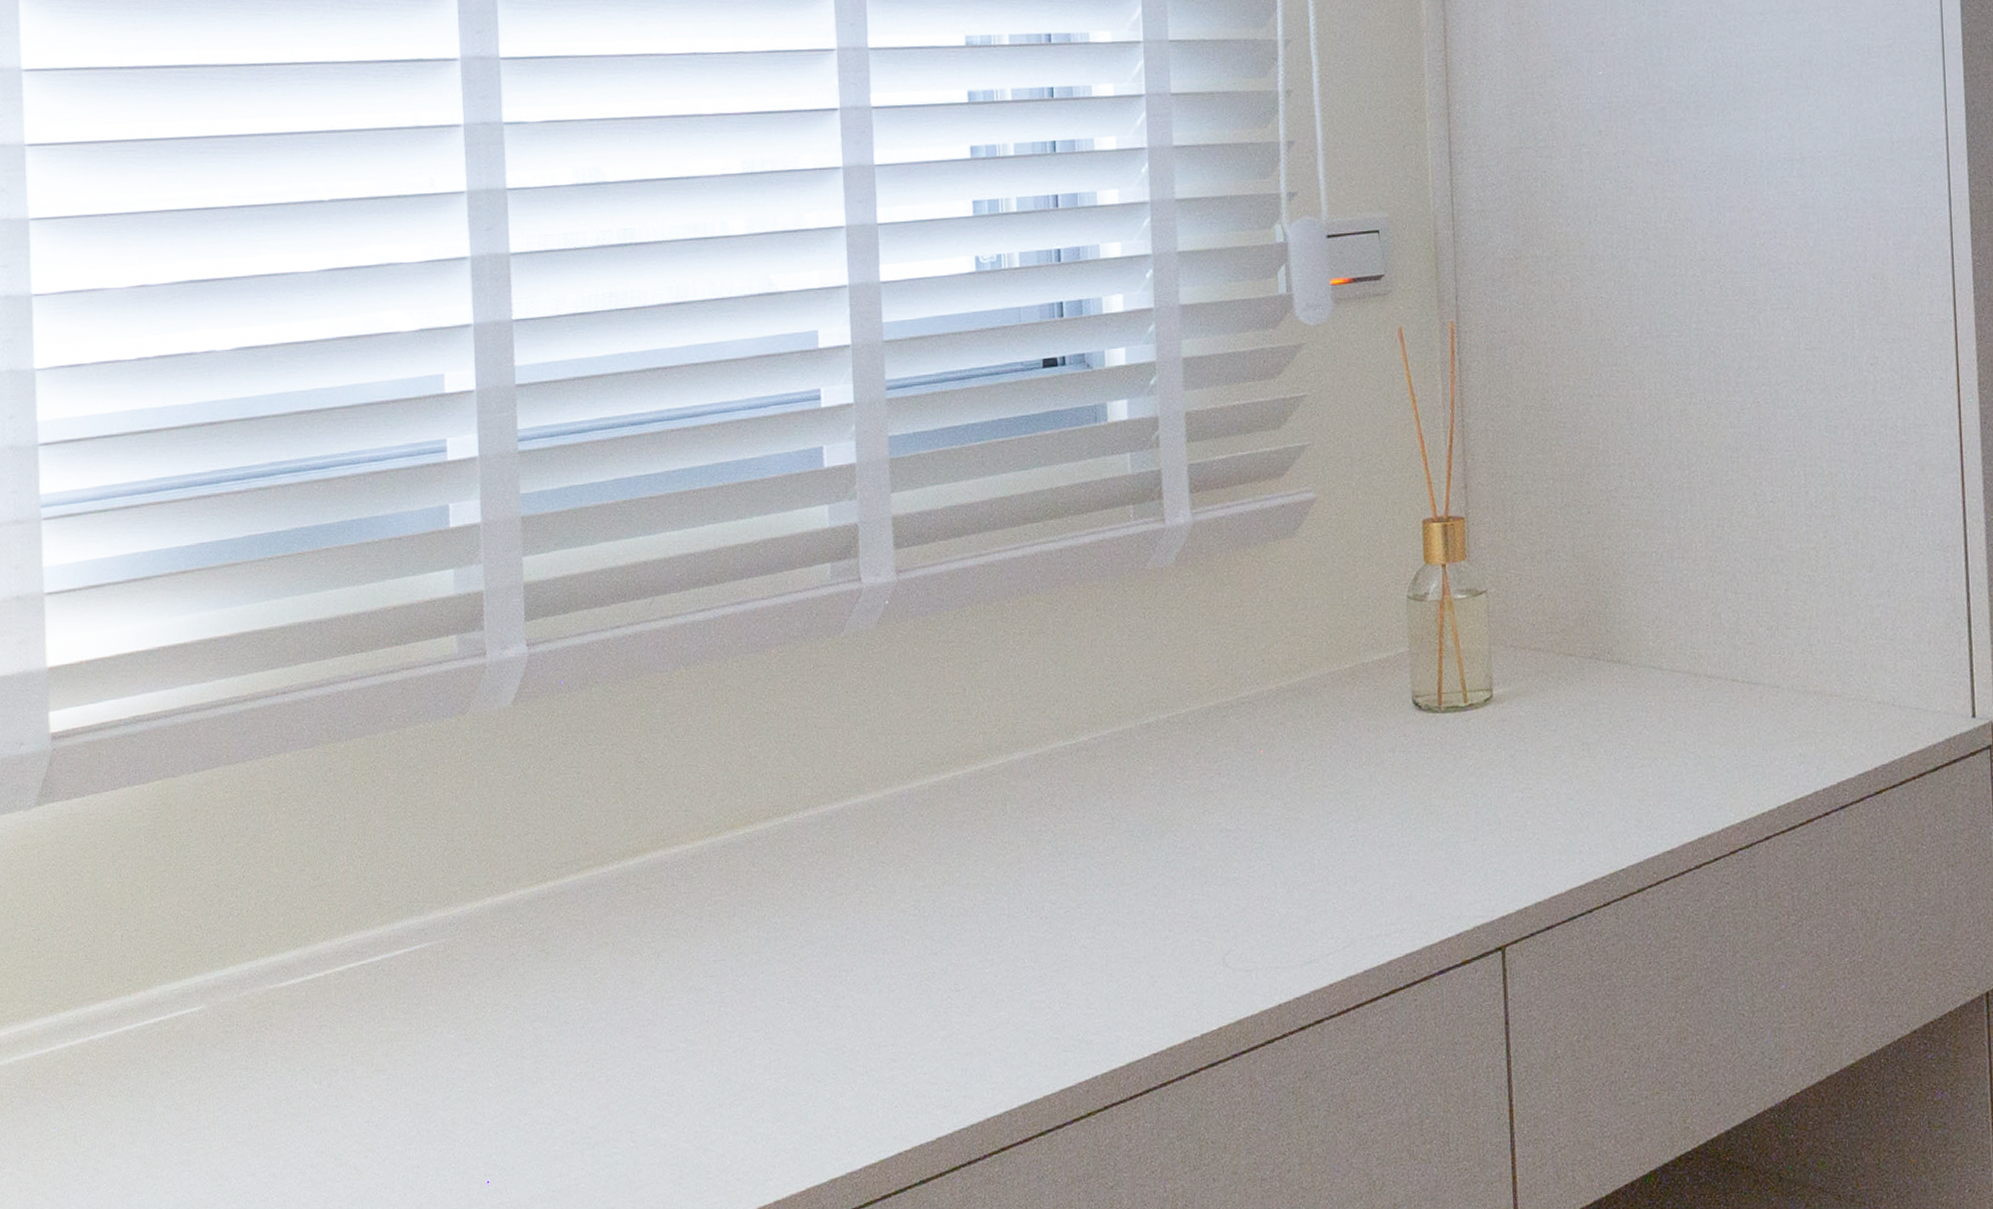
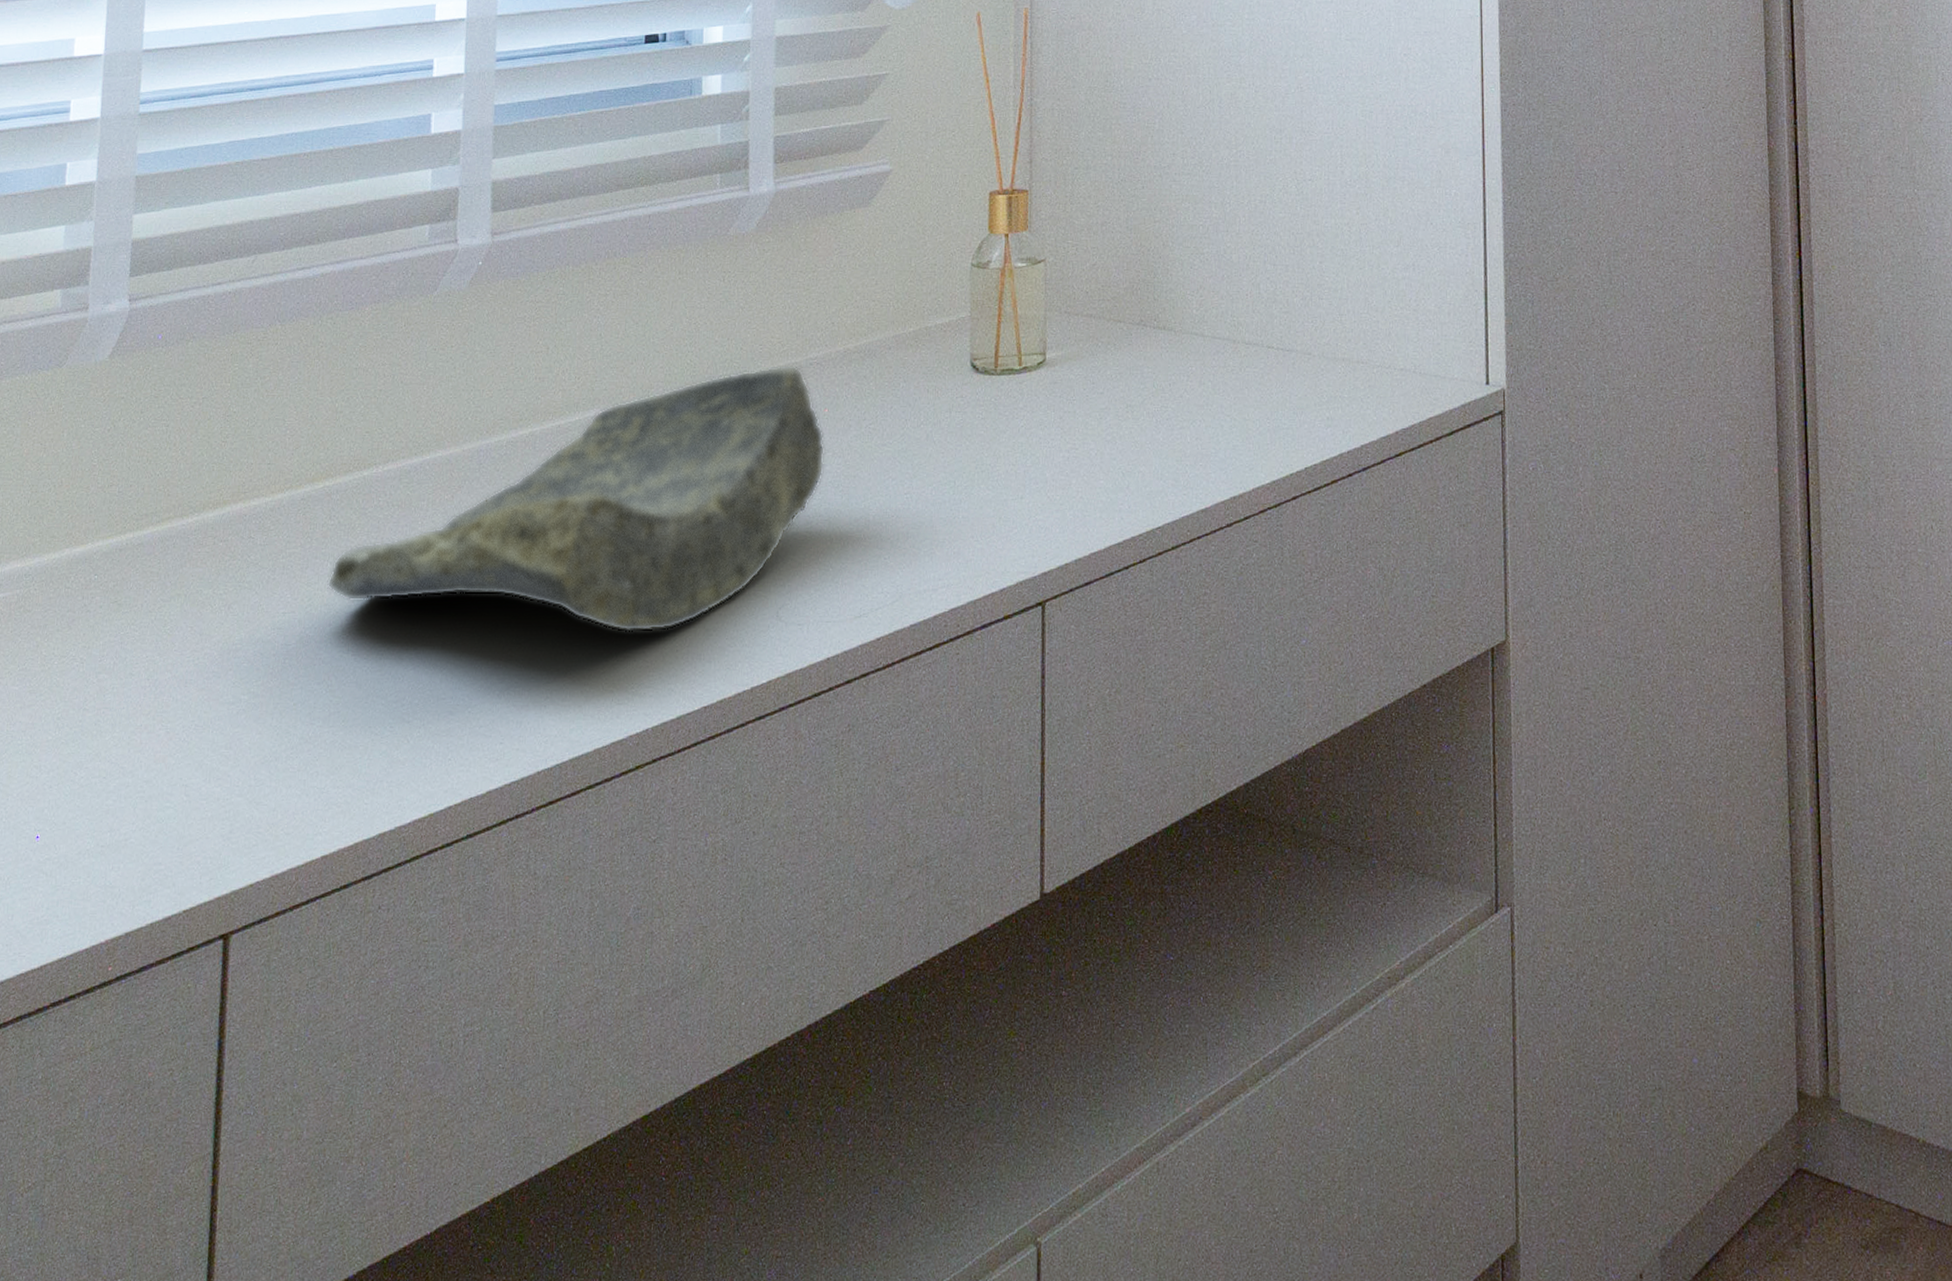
decorative bowl: none [756,705,1264,980] -> present [327,366,825,633]

